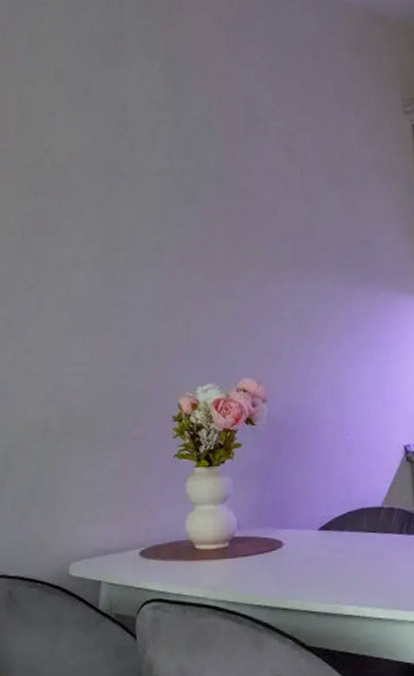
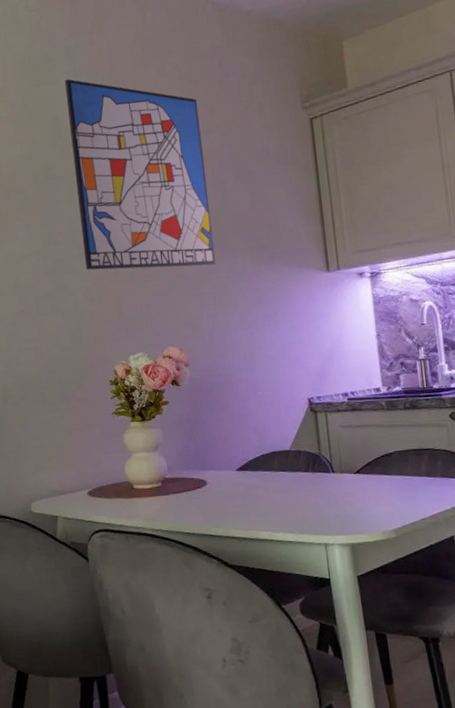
wall art: none [136,62,302,285] -> present [64,79,216,270]

